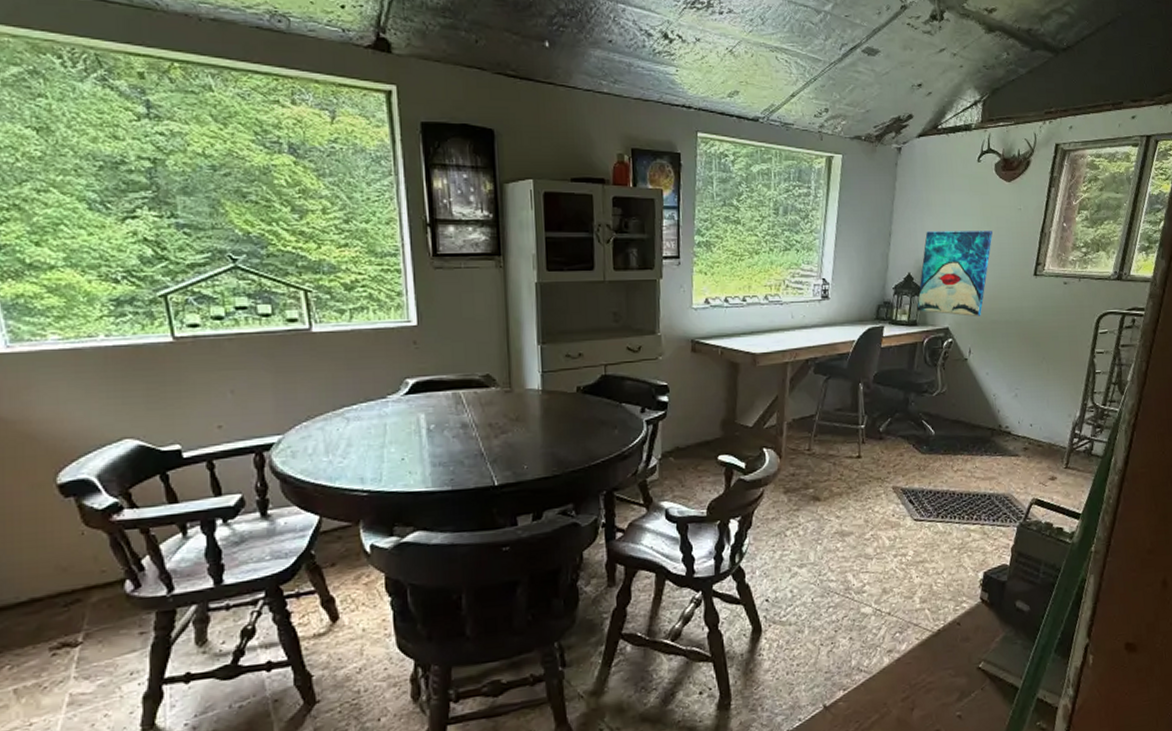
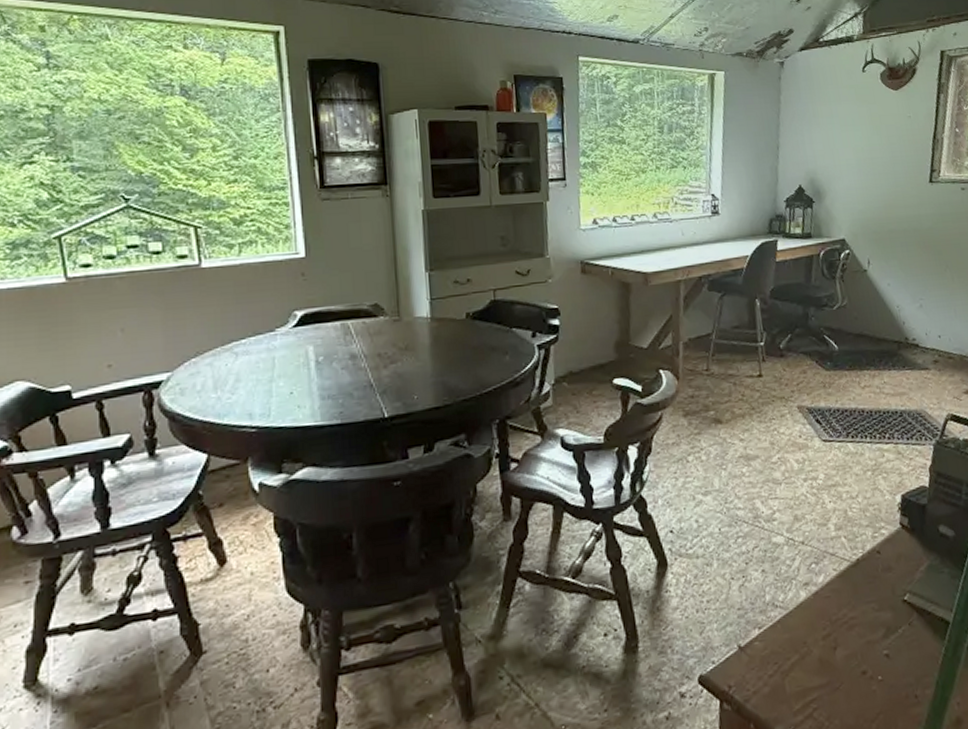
wall art: present [917,231,993,316] -> none [810,139,884,227]

